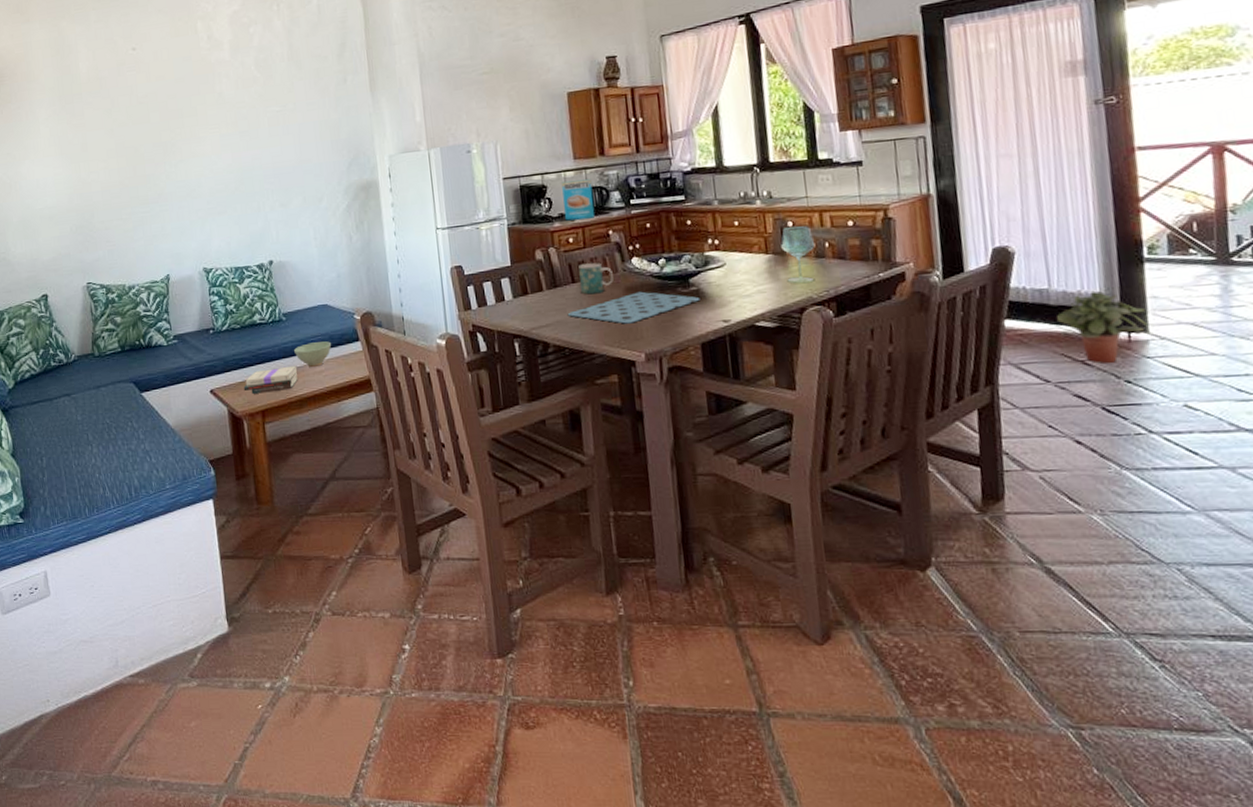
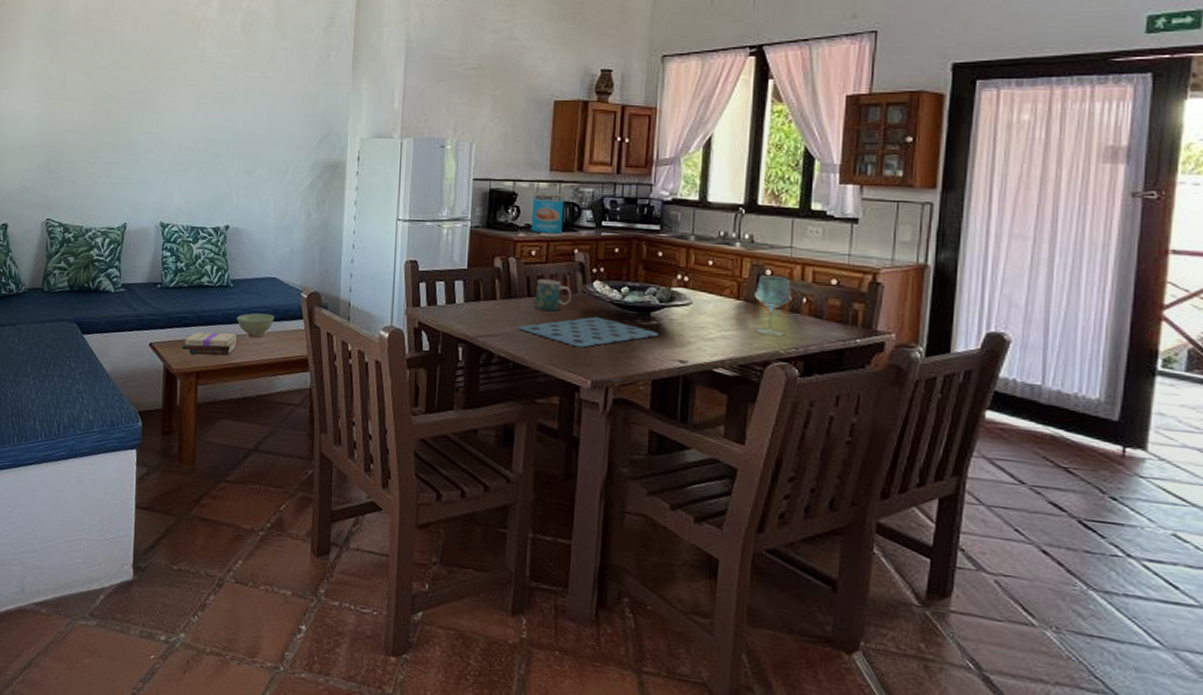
potted plant: present [1057,290,1147,363] -> none [1046,395,1147,476]

